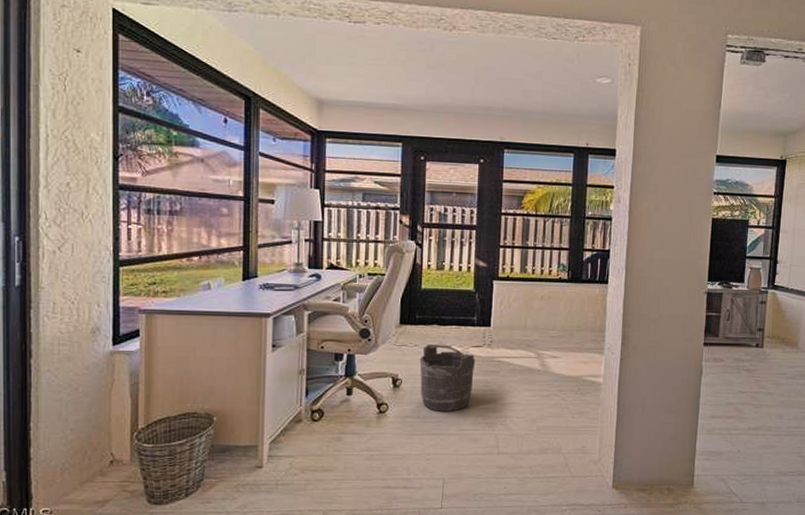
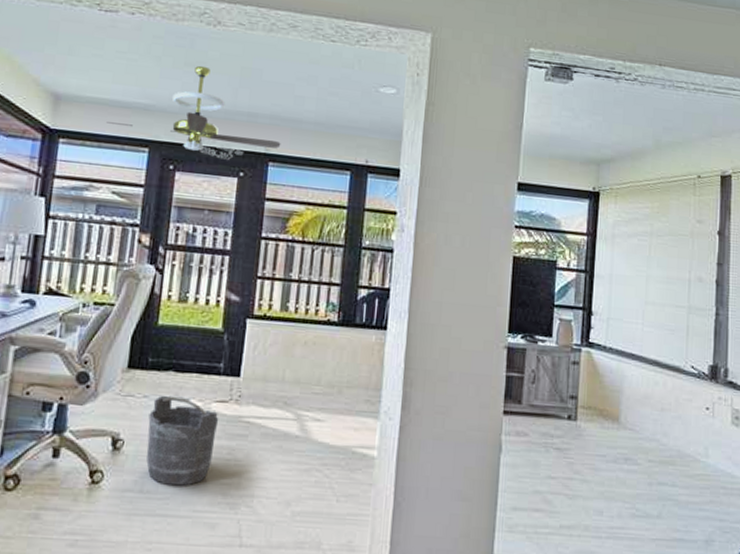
ceiling fan: none [364,67,514,149] -> present [106,65,281,160]

